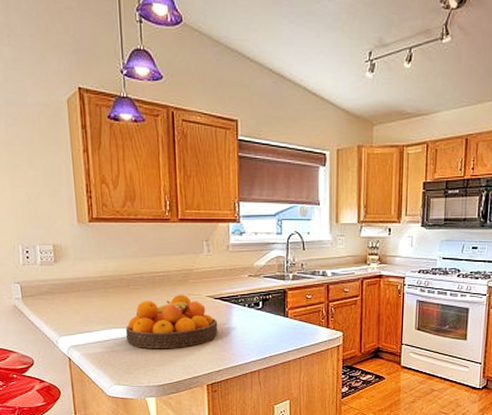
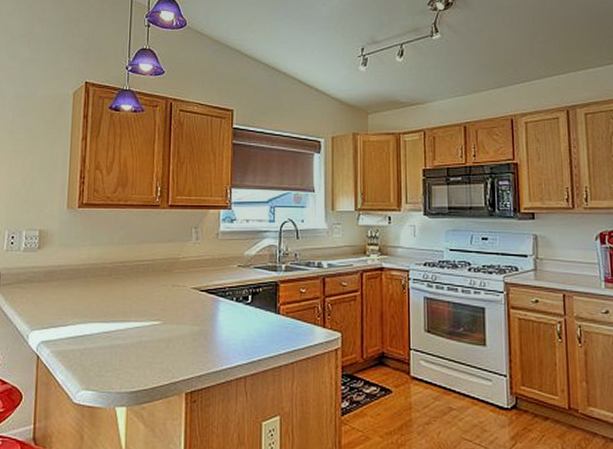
fruit bowl: present [126,294,218,349] -> none [102,285,203,348]

